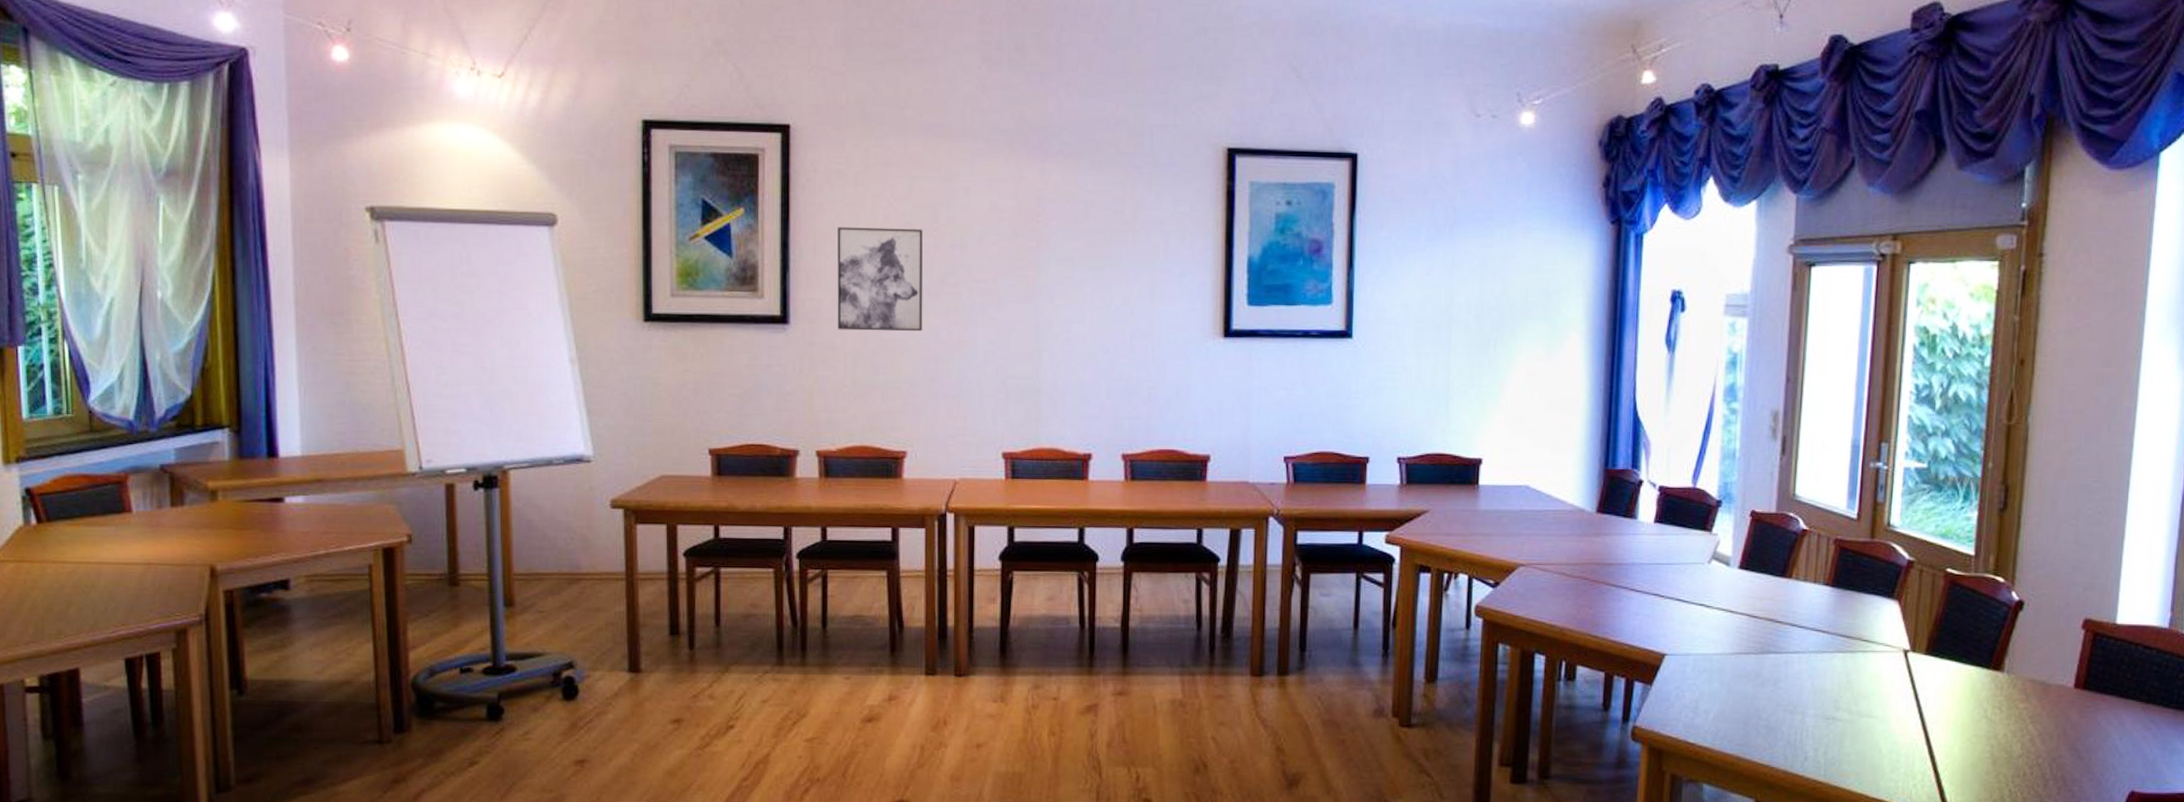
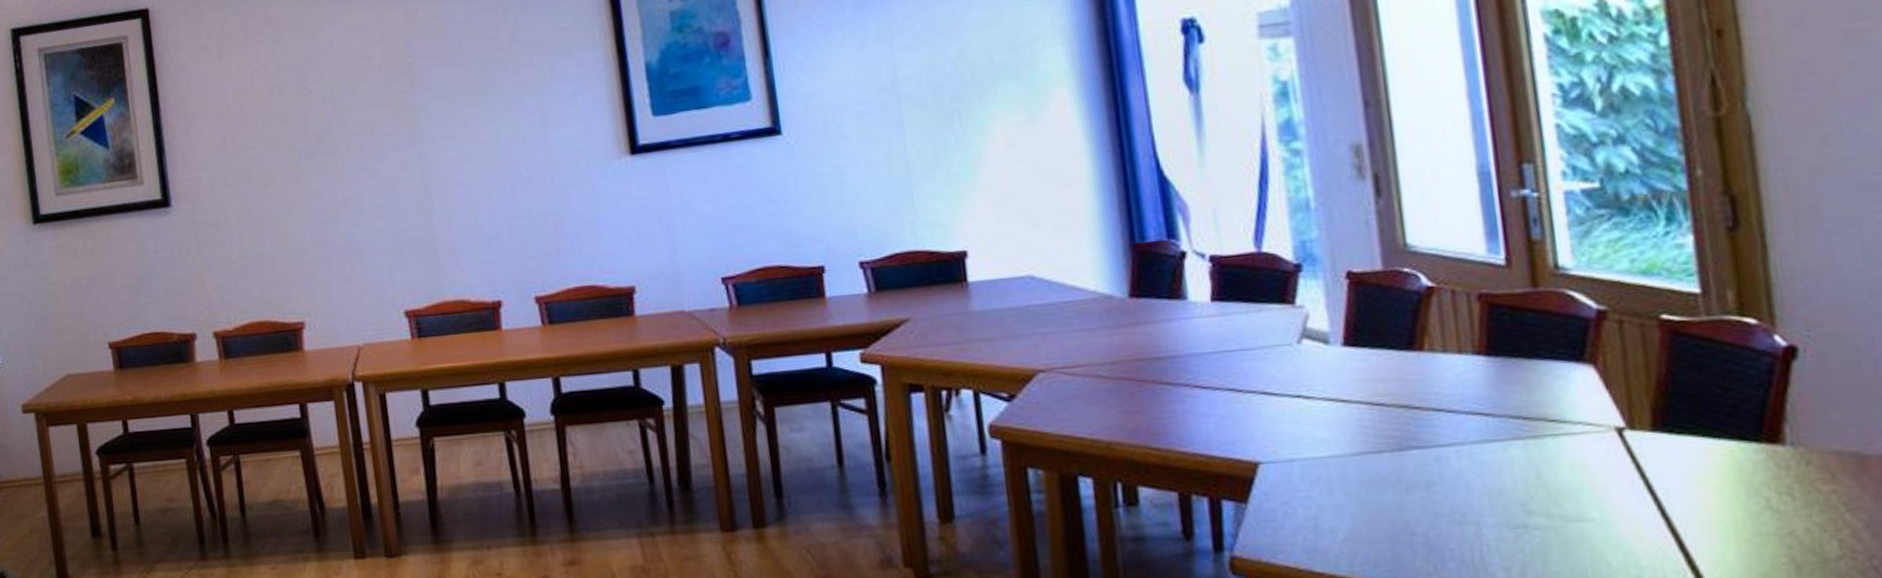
wall art: present [837,227,923,332] -> none [207,90,305,206]

